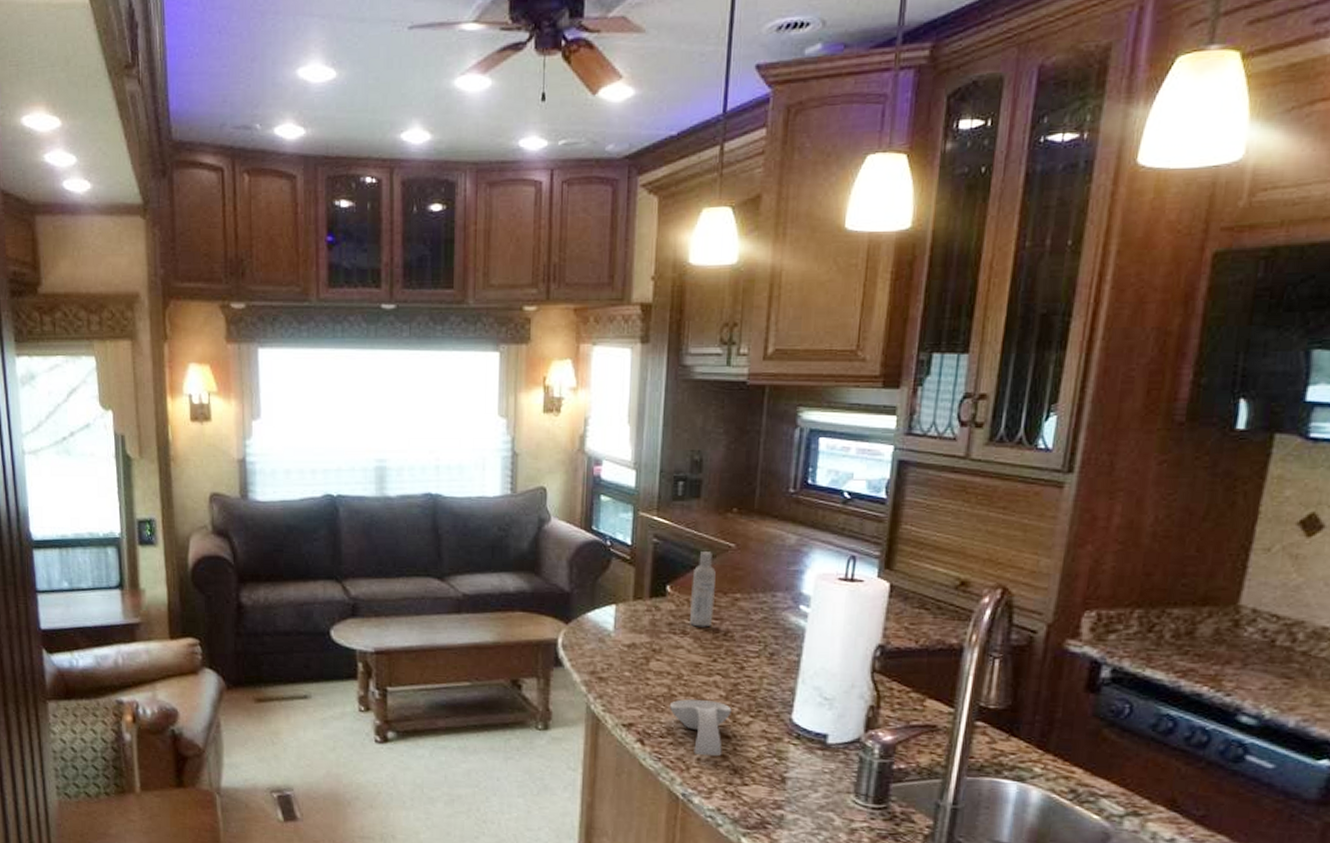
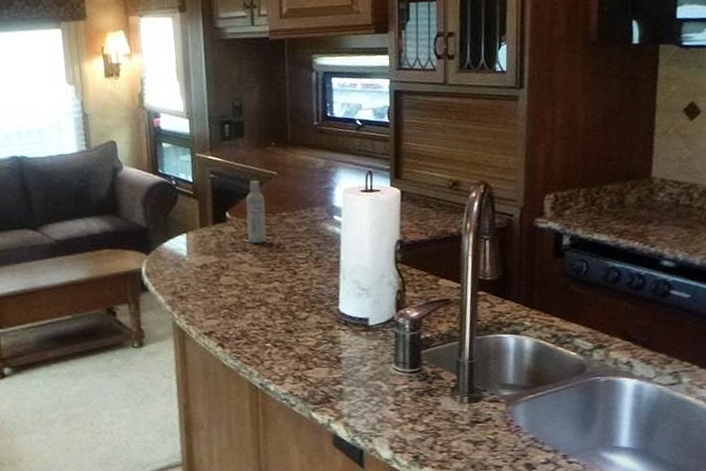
spoon rest: present [669,699,732,757] -> none [240,303,291,350]

